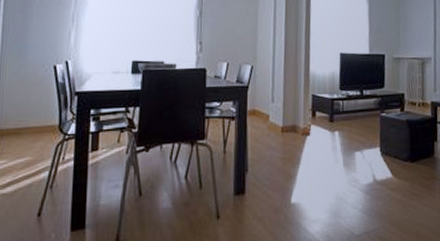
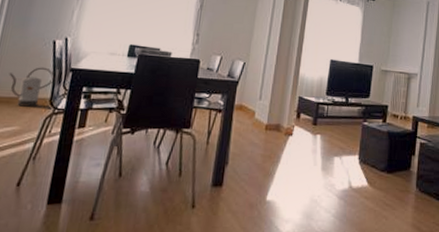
watering can: none [13,94,60,136] -> present [9,67,55,107]

